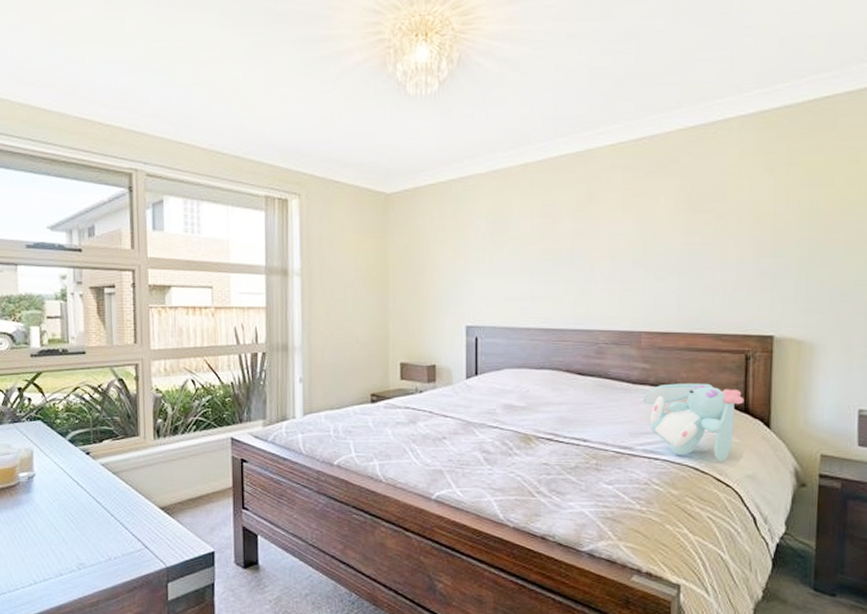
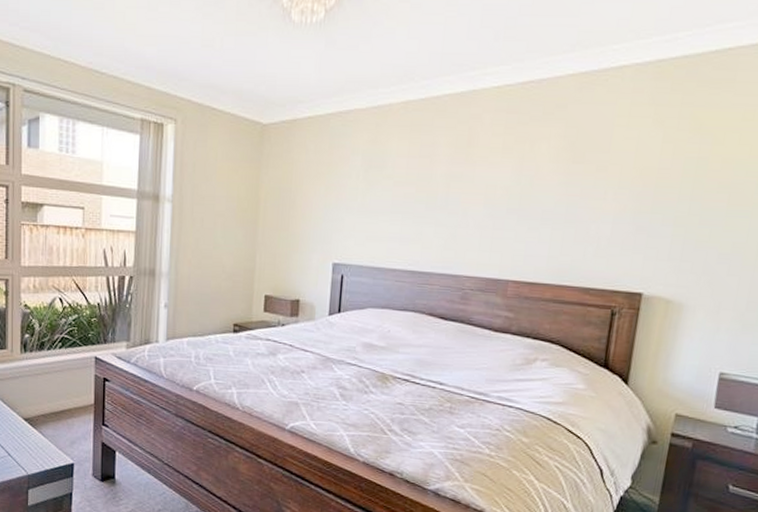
stuffed animal: present [643,383,745,462] -> none [503,334,606,414]

